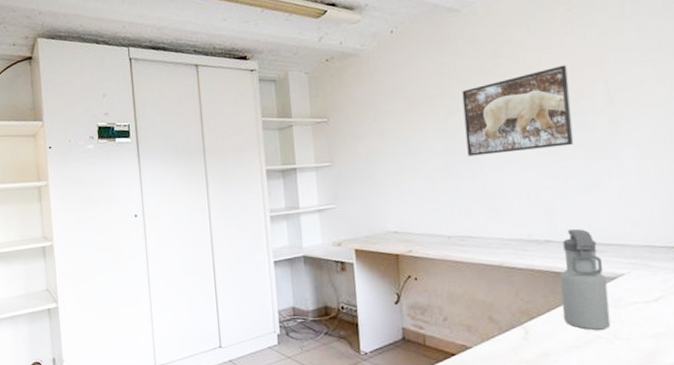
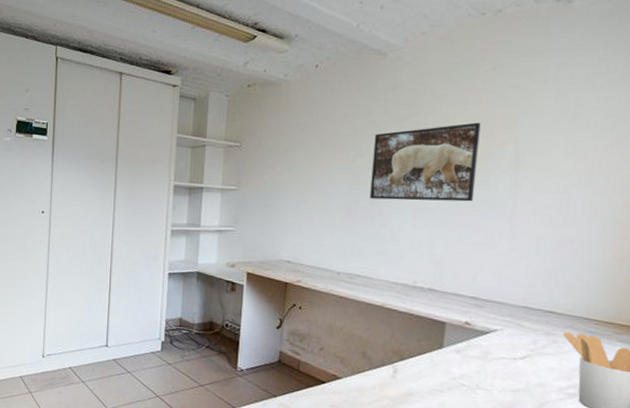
water bottle: present [560,228,611,330] -> none [431,281,480,379]

